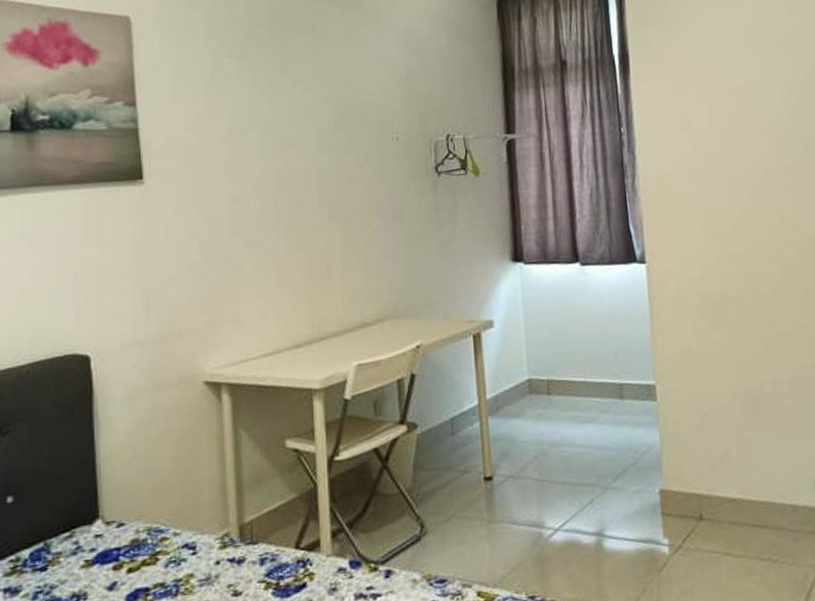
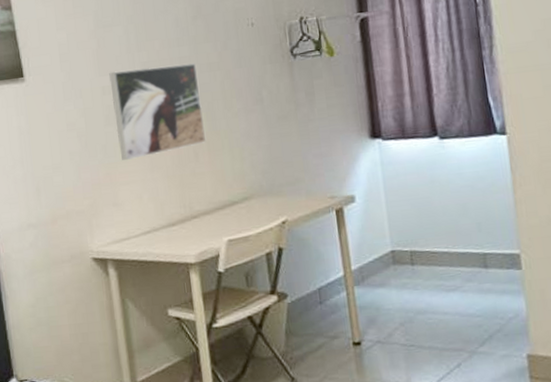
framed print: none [240,175,341,275] -> present [109,63,207,160]

